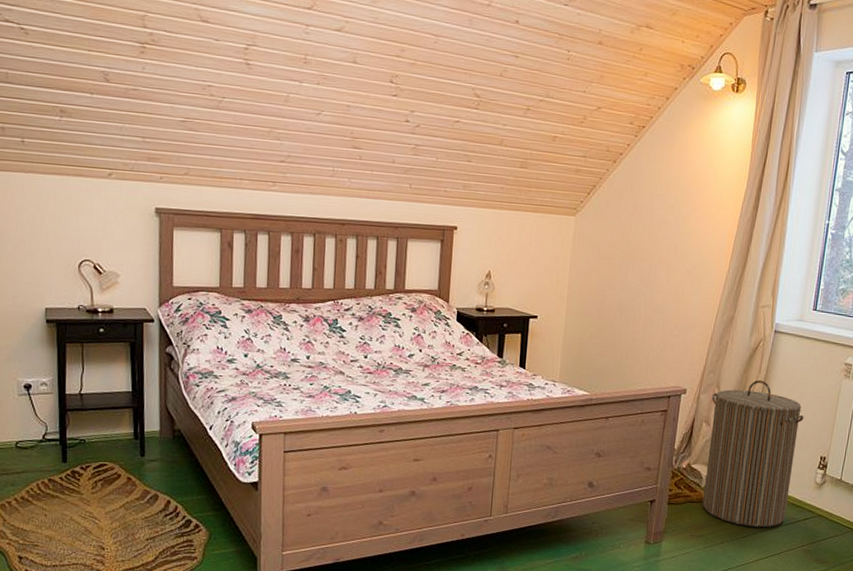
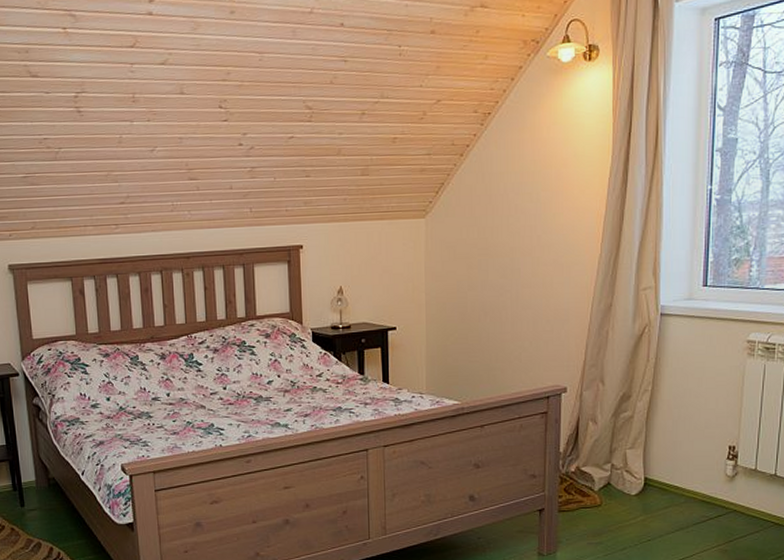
laundry hamper: present [702,379,804,528] -> none [597,368,705,530]

